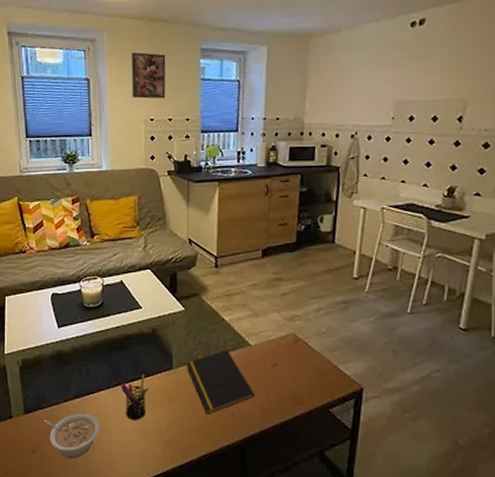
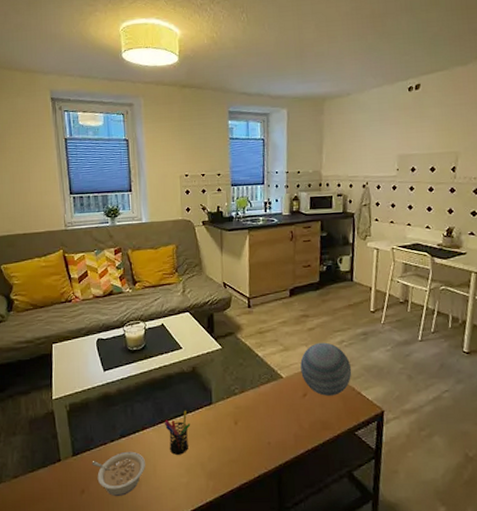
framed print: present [131,52,166,99] -> none [166,115,199,157]
notepad: present [187,350,255,415] -> none [225,383,288,445]
decorative ball: none [271,309,329,368] -> present [300,342,352,396]

